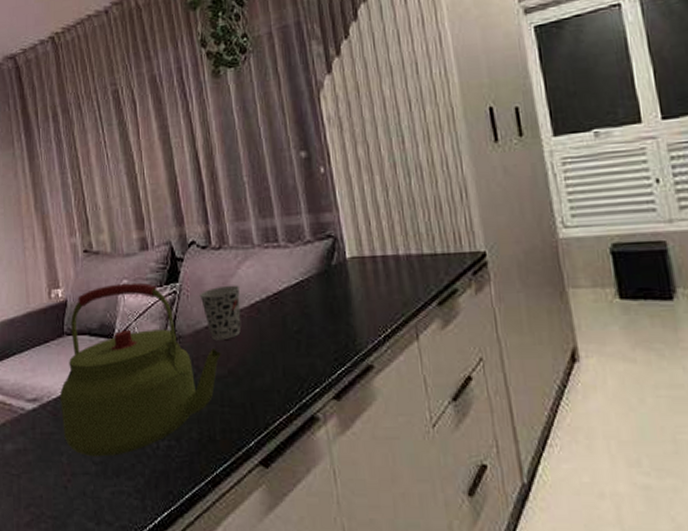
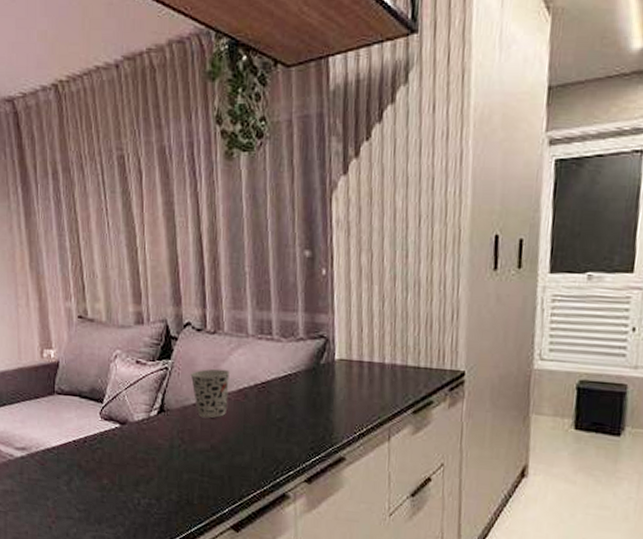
kettle: present [60,282,221,457] -> none [48,353,206,507]

